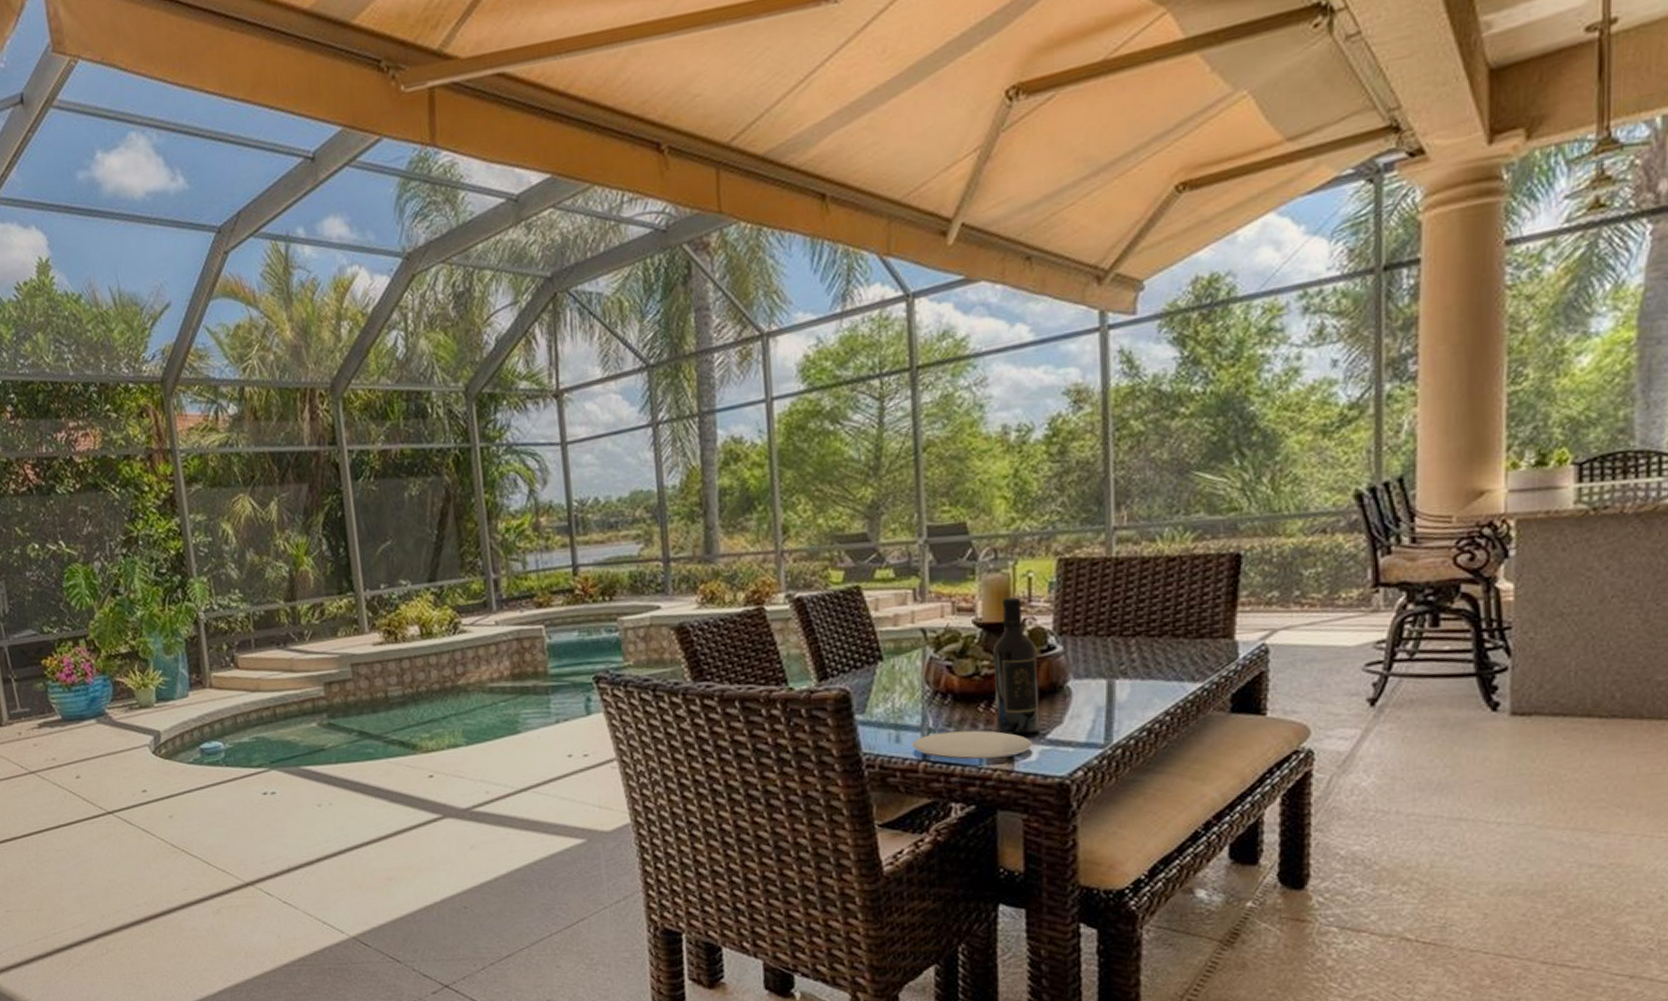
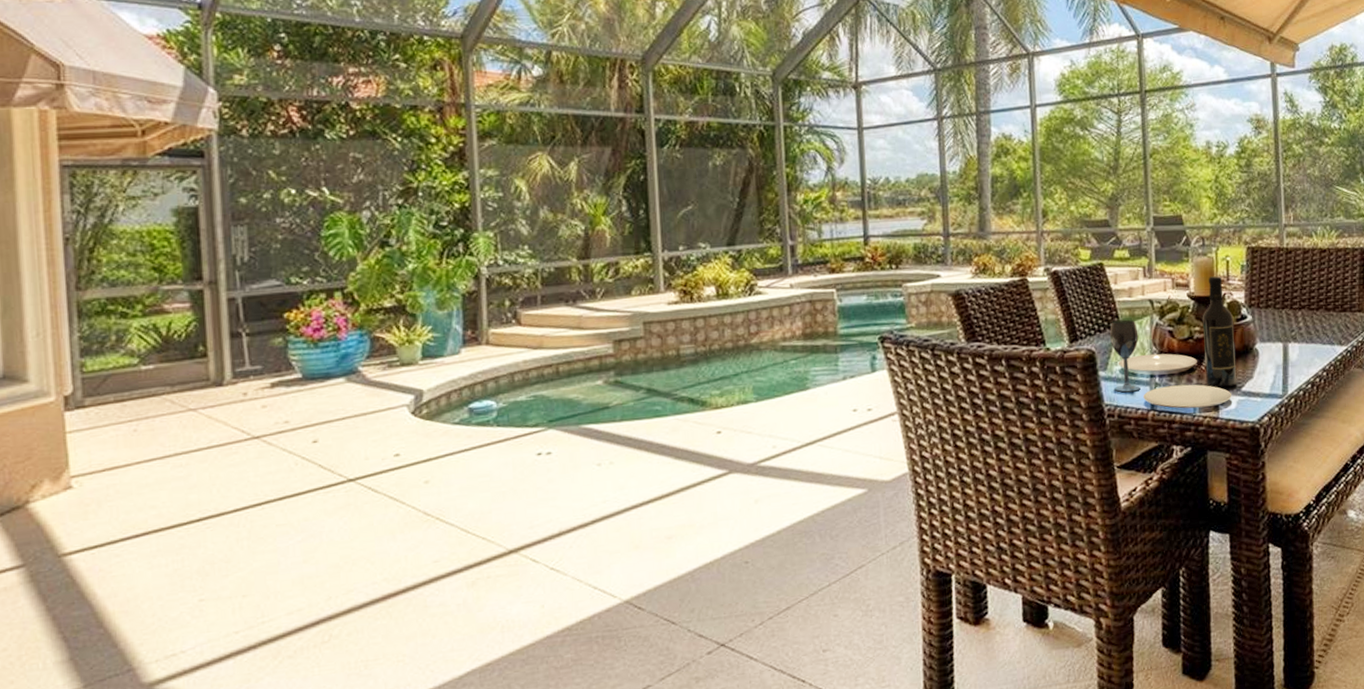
wine glass: none [869,653,909,740] -> present [1110,319,1140,393]
plate: none [879,693,985,720] -> present [1118,353,1197,376]

